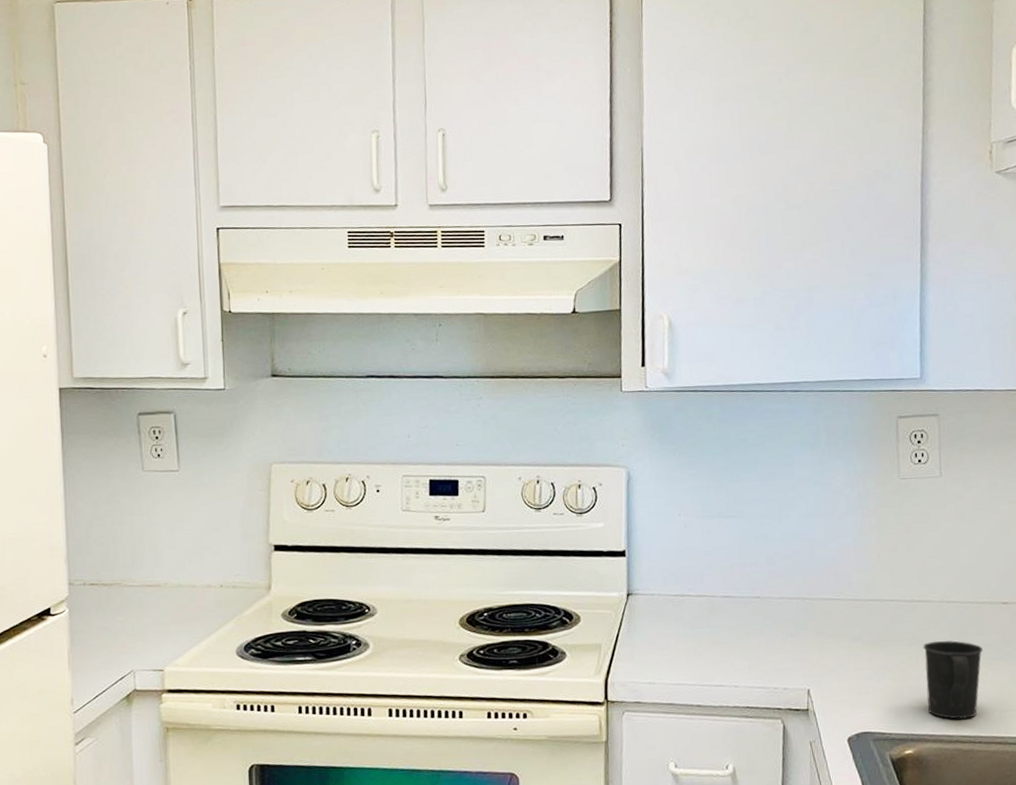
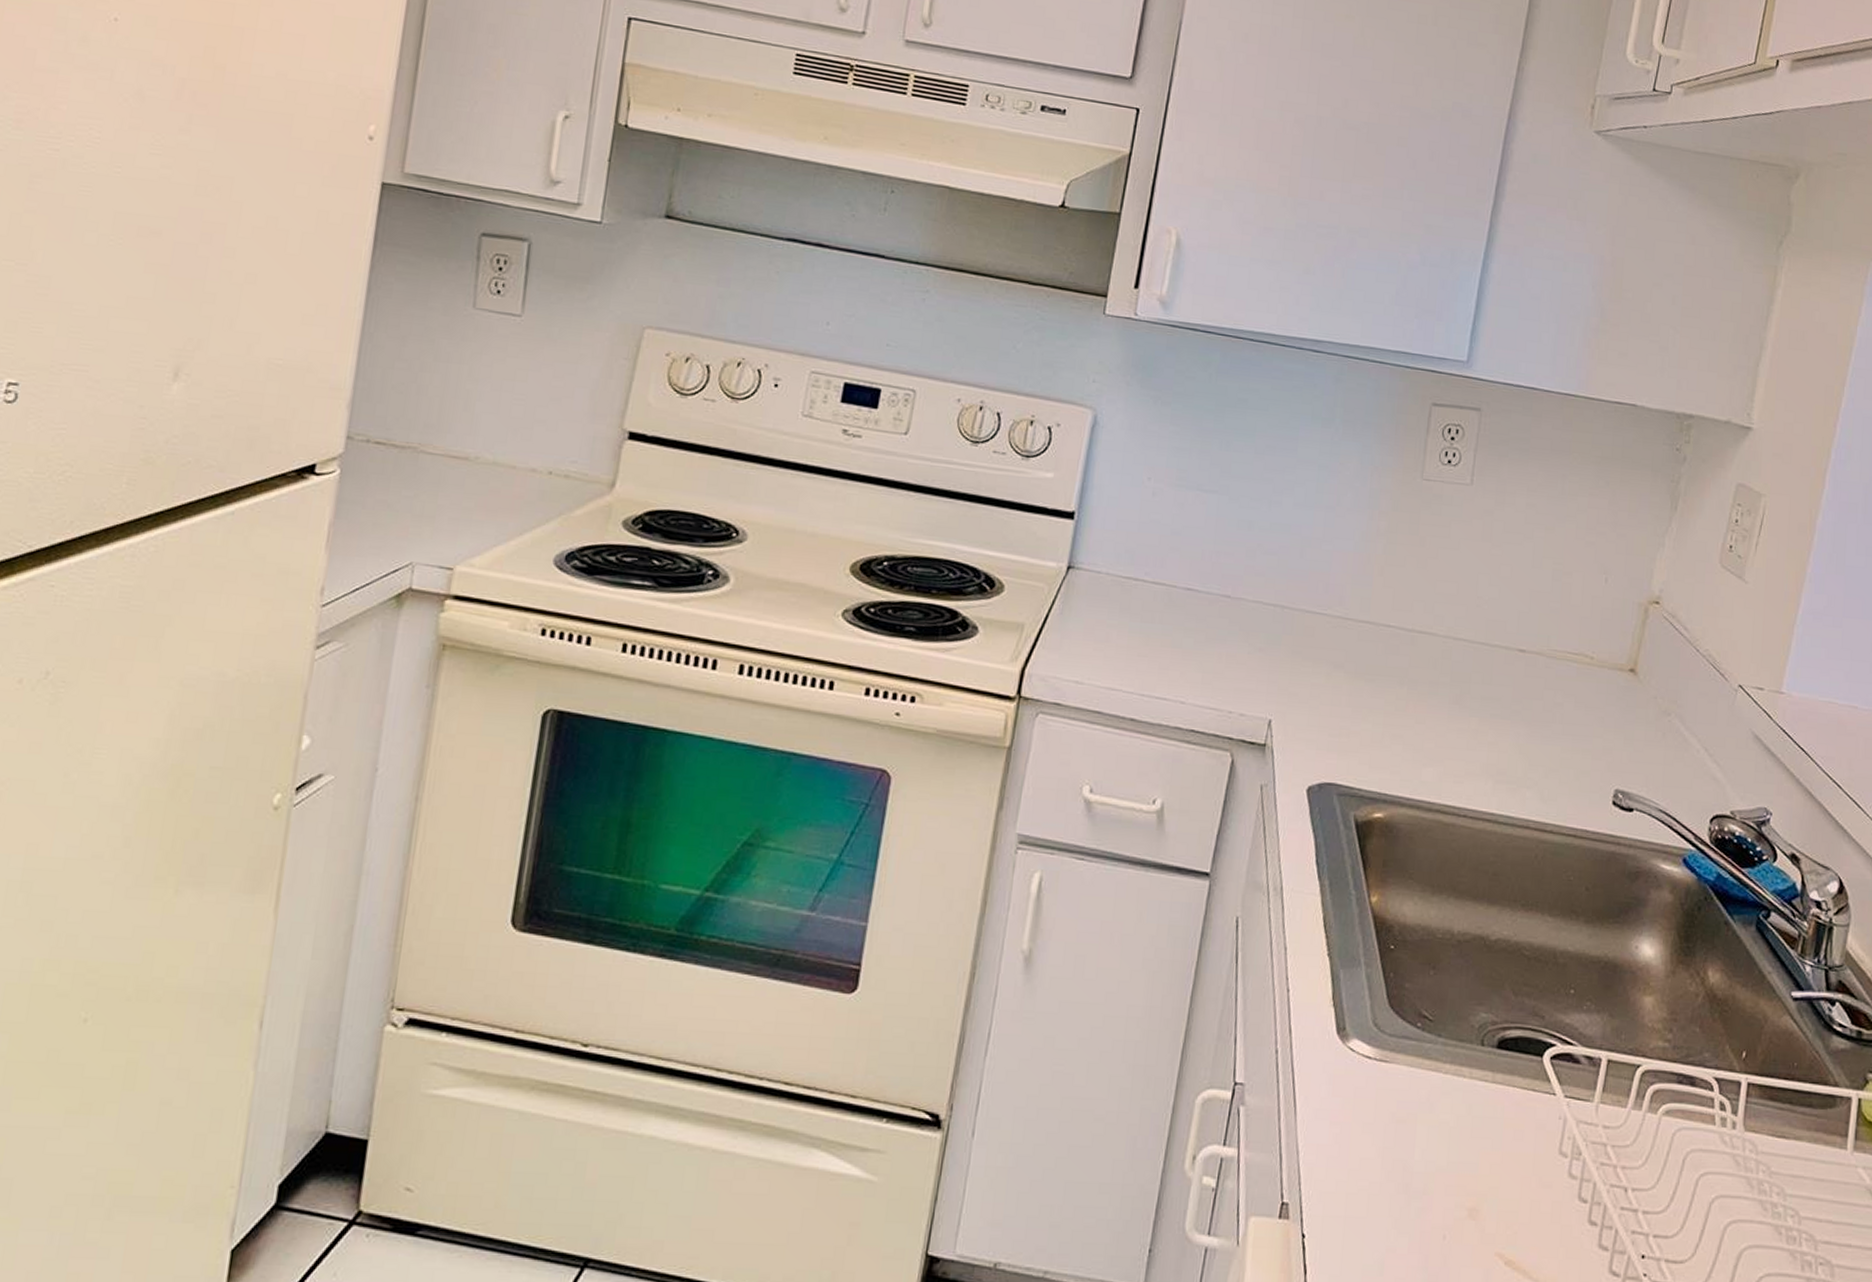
mug: present [923,640,983,719] -> none [1410,684,1487,785]

